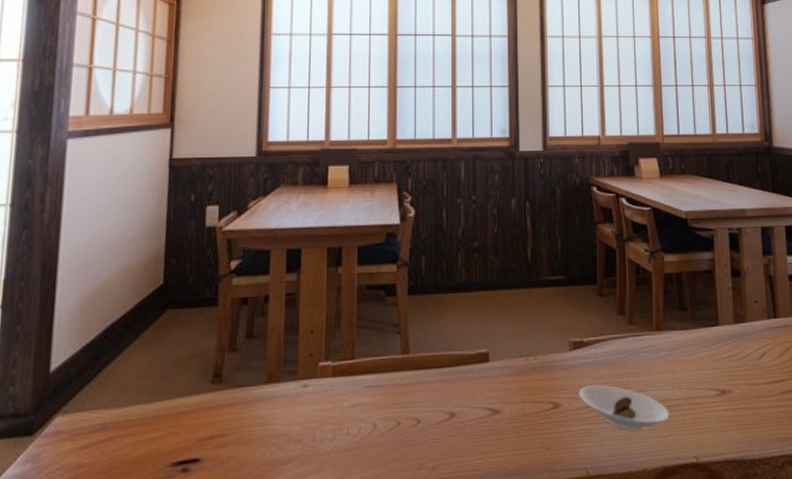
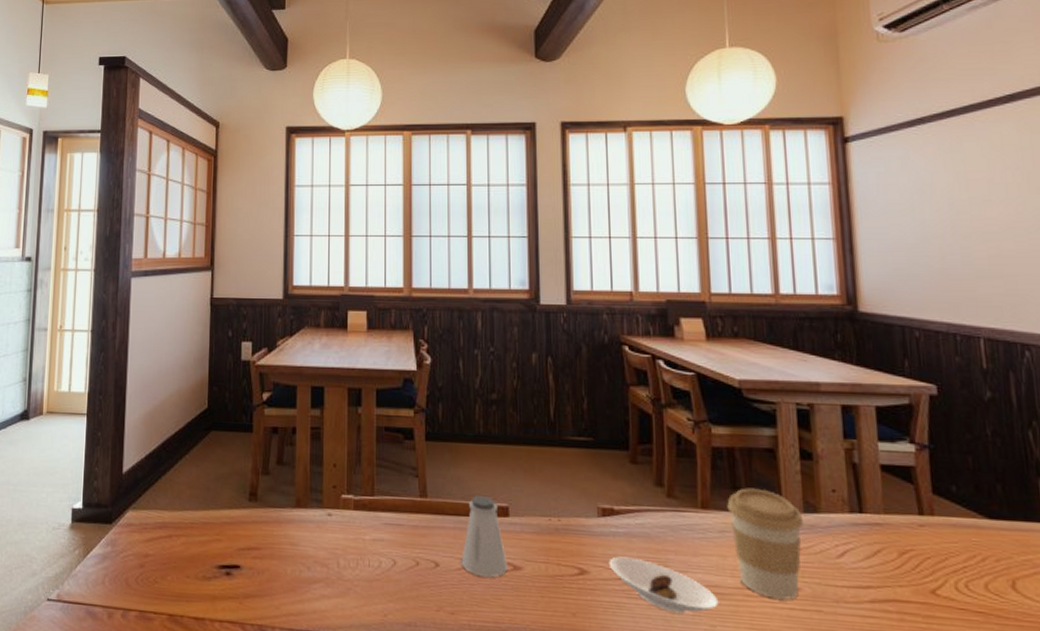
saltshaker: none [442,344,487,426] -> present [461,495,507,578]
coffee cup: none [676,307,735,404] -> present [727,488,804,601]

